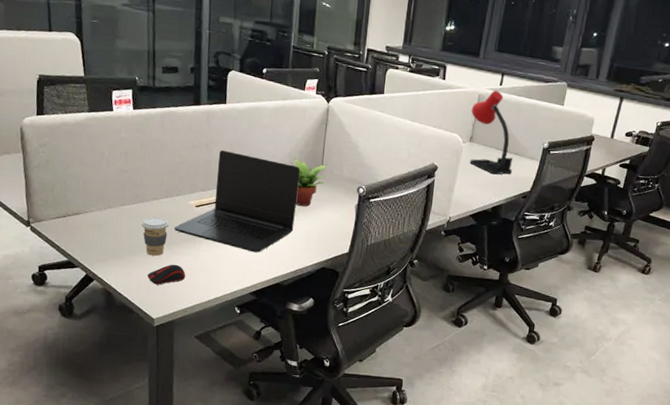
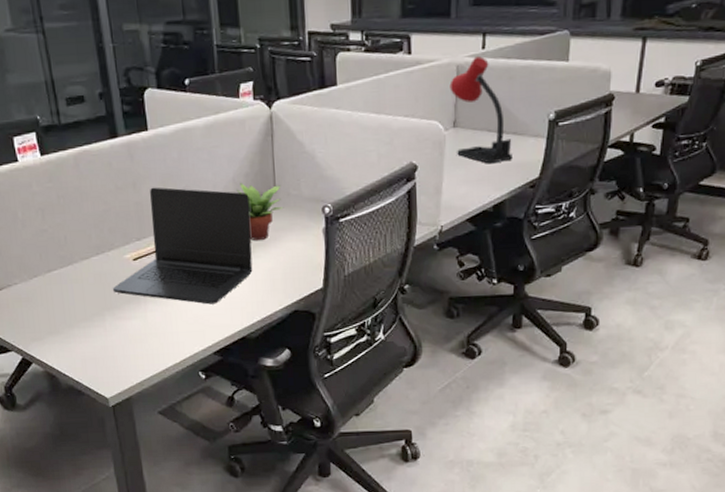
coffee cup: present [141,217,170,256] -> none [73,279,107,325]
computer mouse: present [147,264,186,285] -> none [91,331,136,359]

